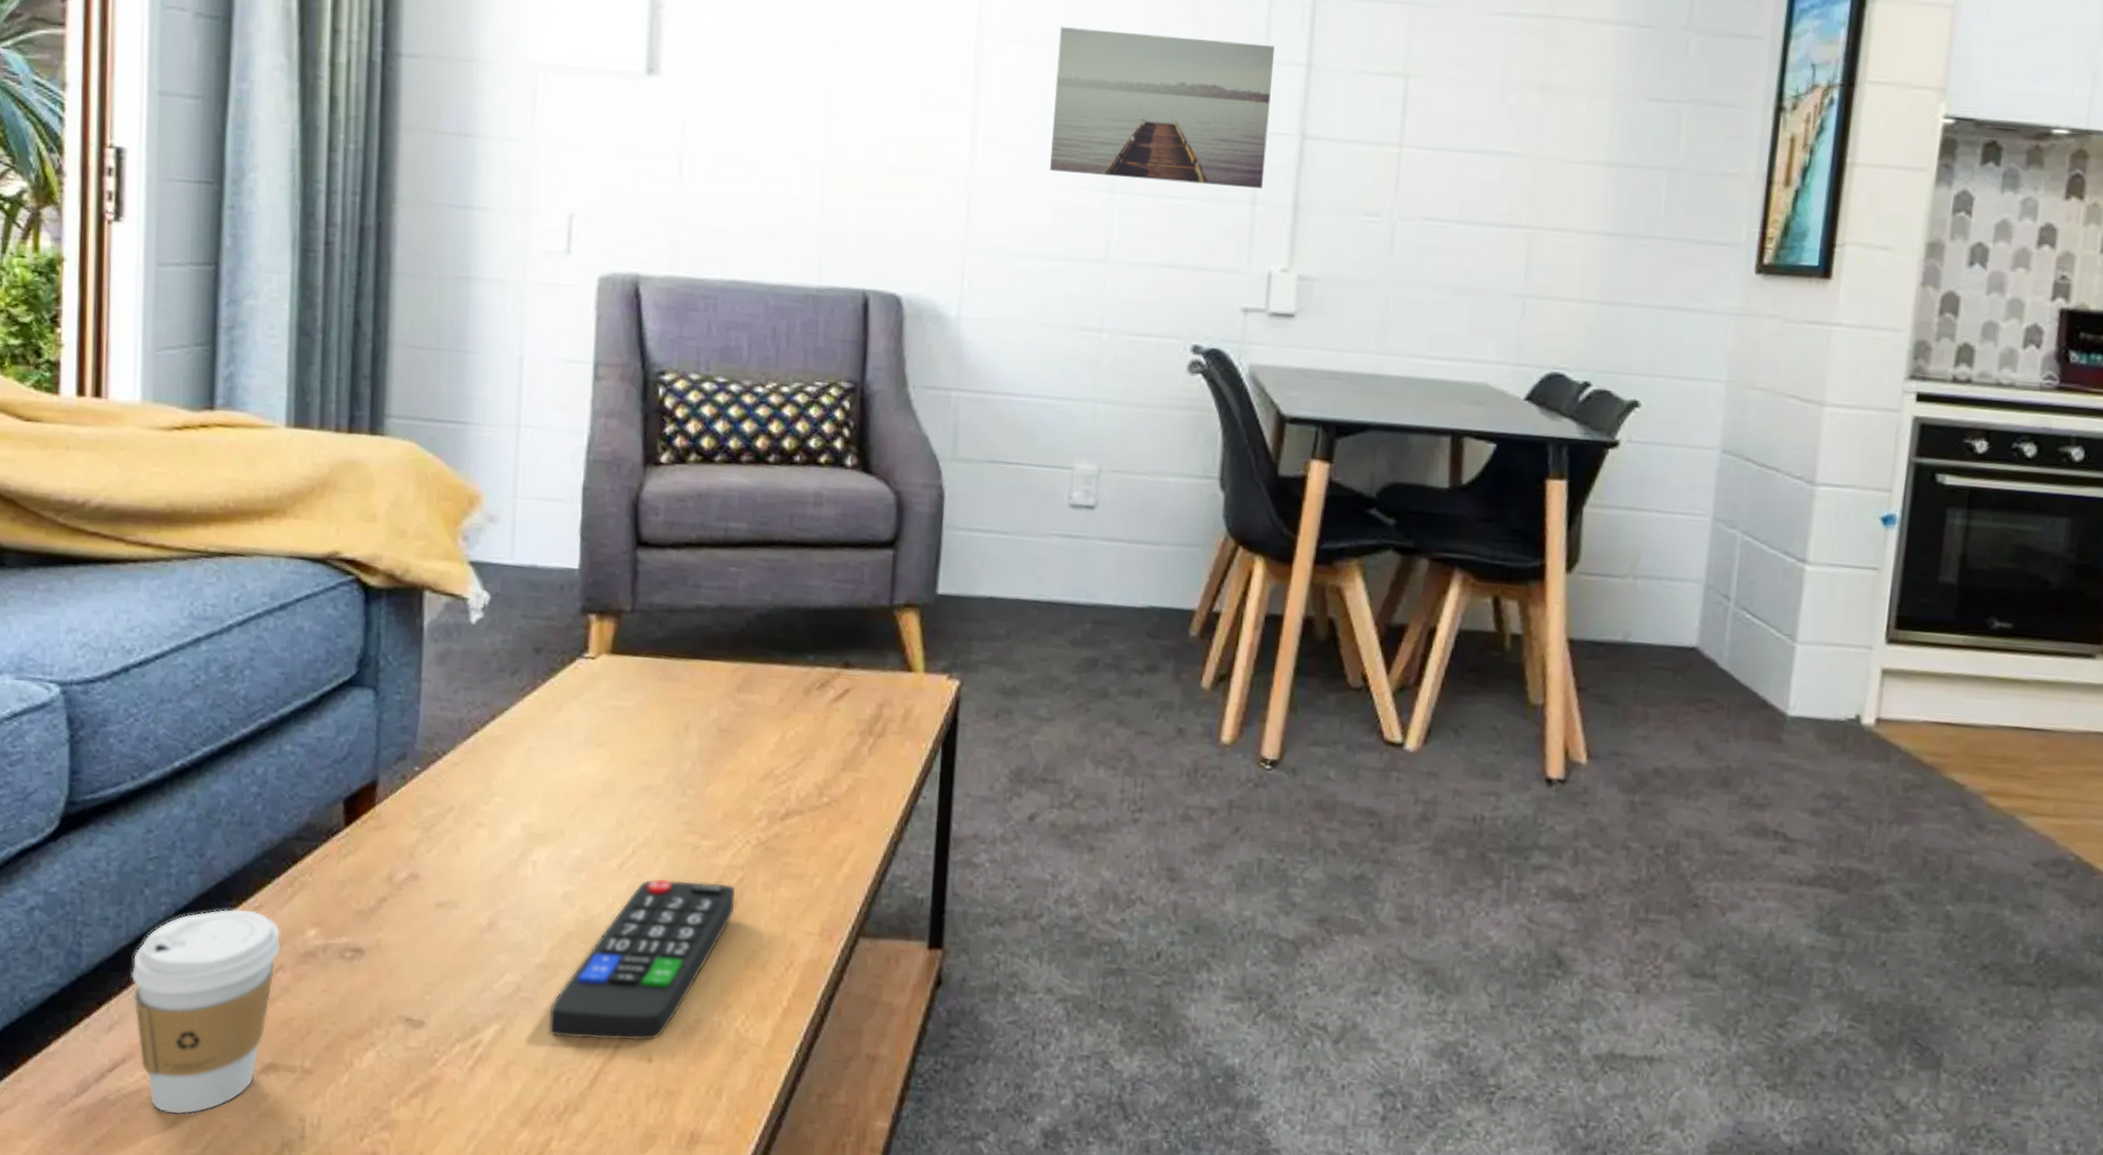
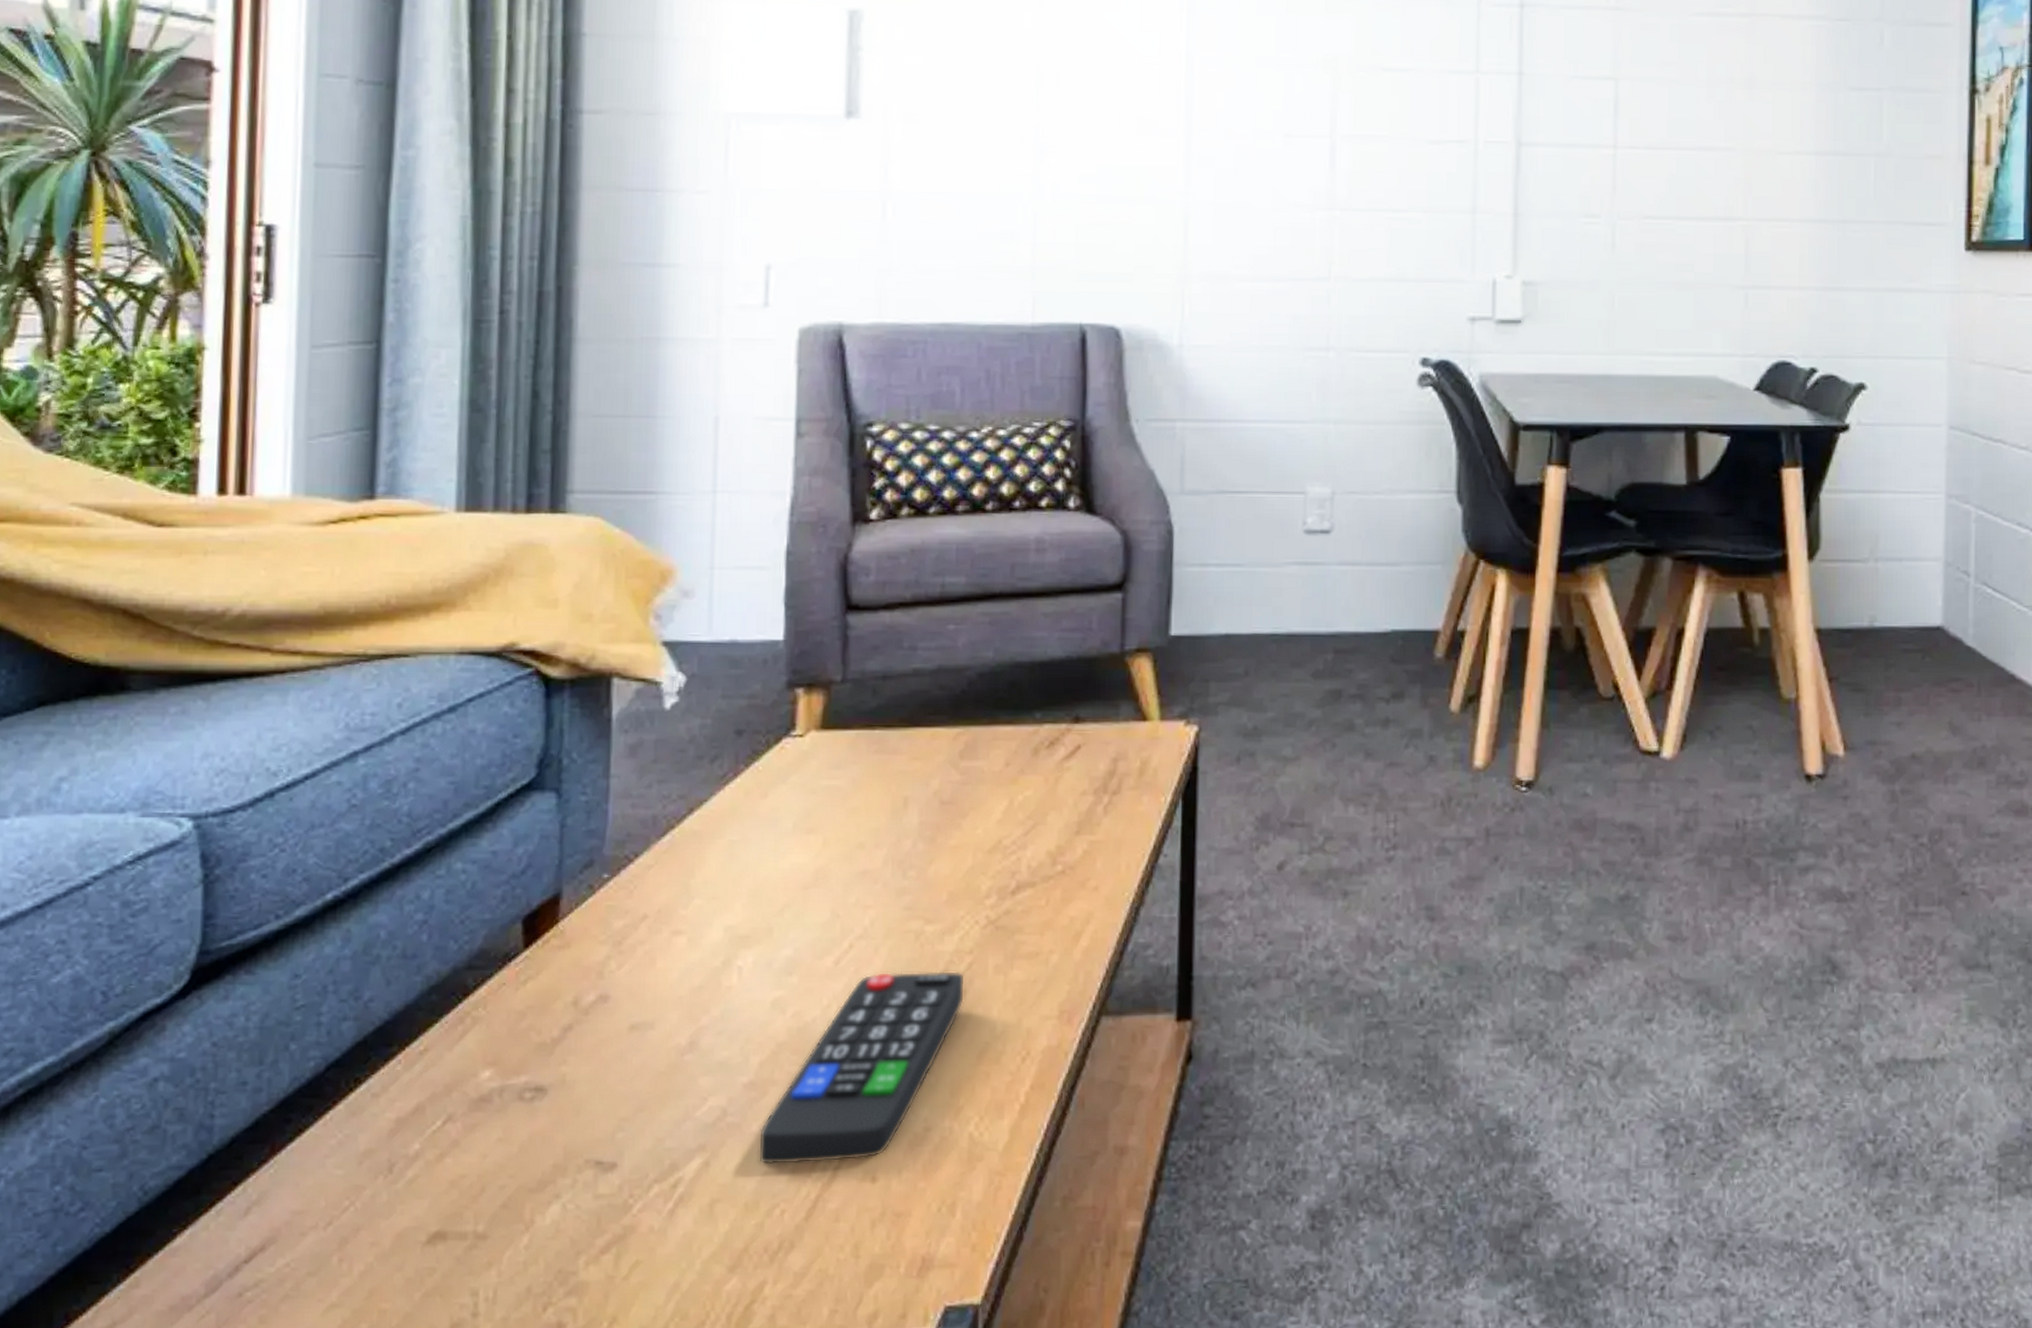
coffee cup: present [131,908,281,1115] -> none [272,1054,450,1306]
wall art: present [1050,27,1274,188] -> none [1267,48,1485,197]

